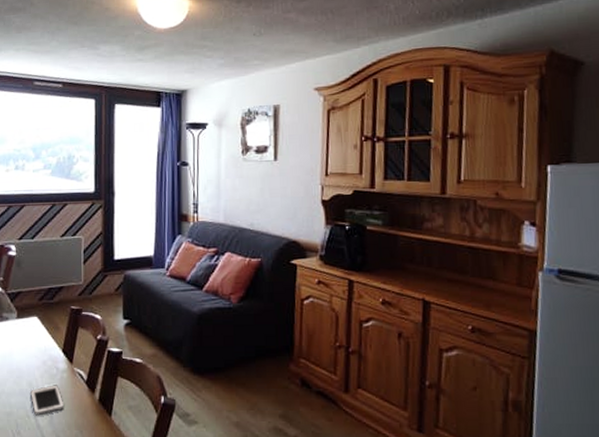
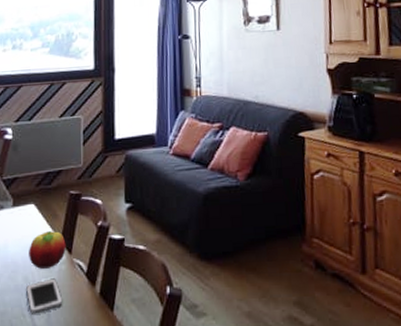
fruit: none [32,342,67,376] -> present [29,231,66,269]

